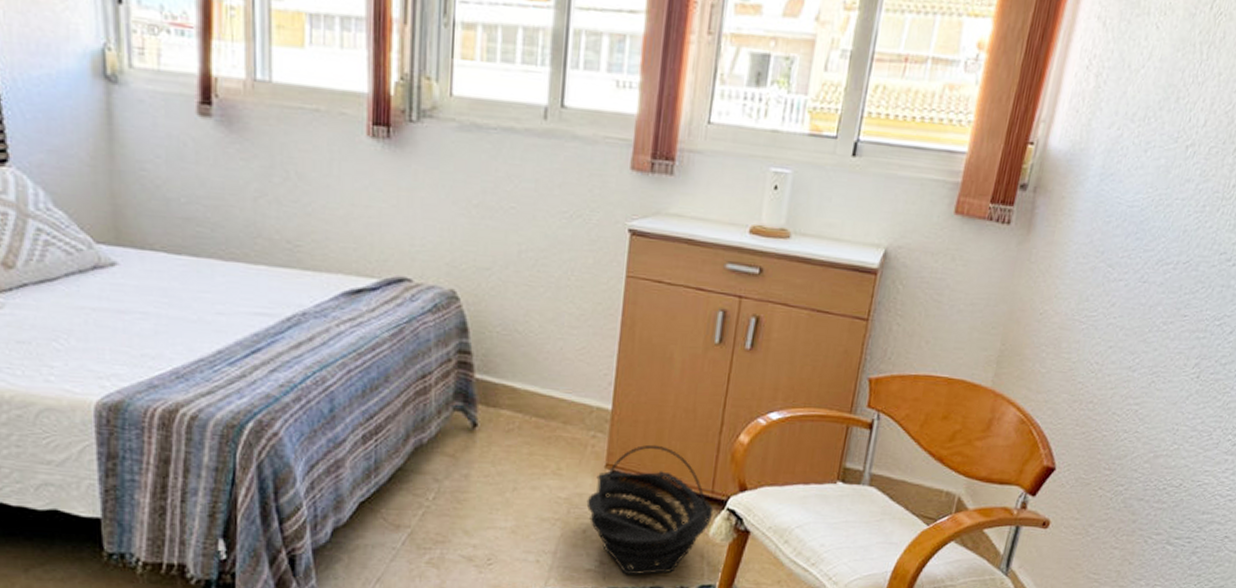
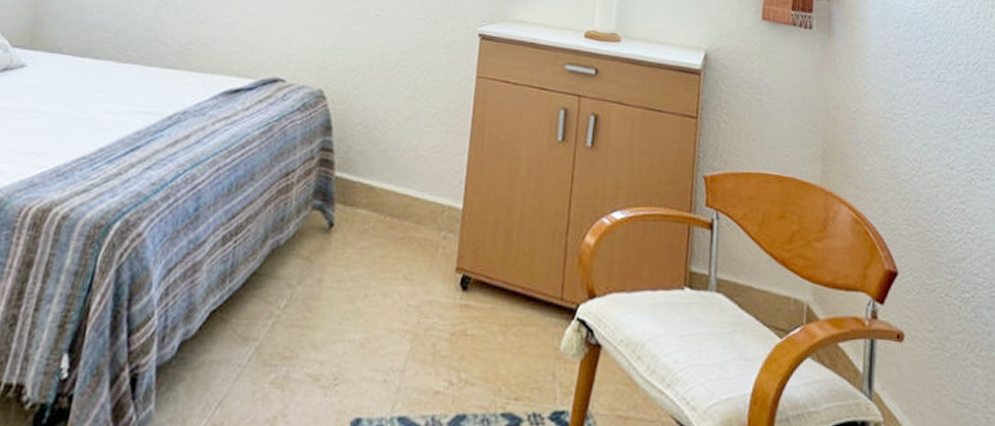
basket: present [586,444,714,576] -> none [436,246,564,399]

